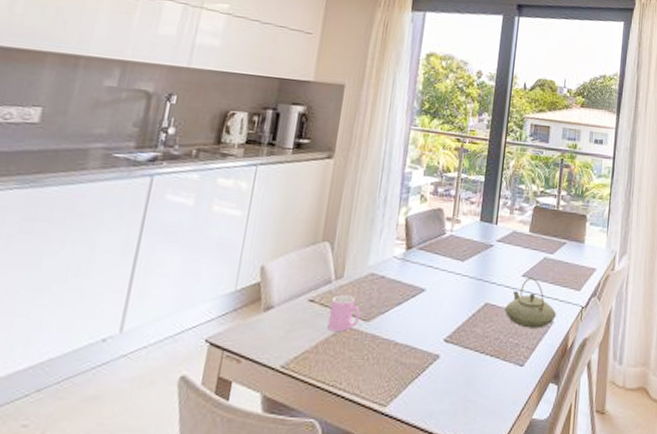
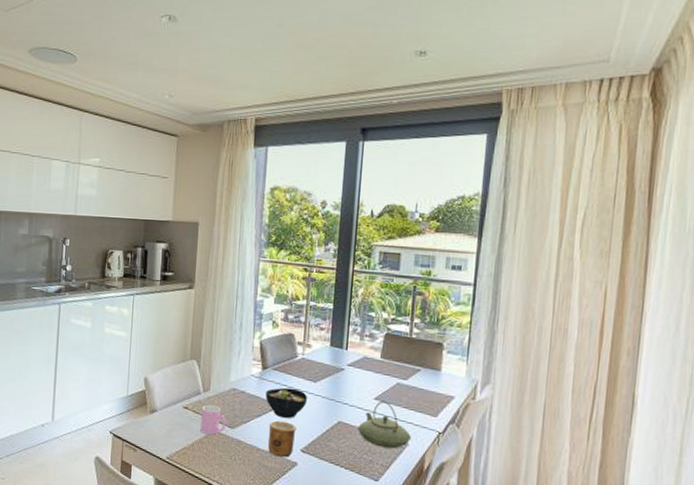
bowl: none [408,269,454,305] -> present [265,387,307,419]
cup: none [408,307,441,351] -> present [268,420,297,458]

